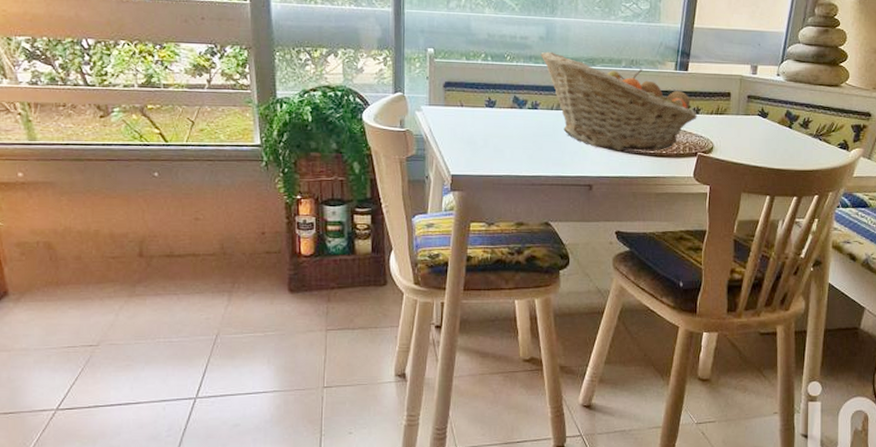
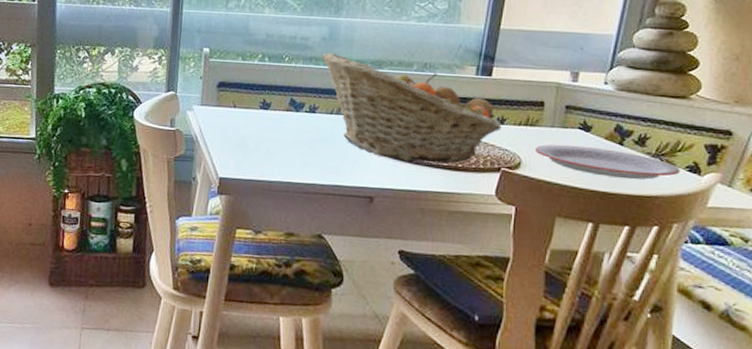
plate: none [725,129,834,157] -> present [536,144,680,180]

